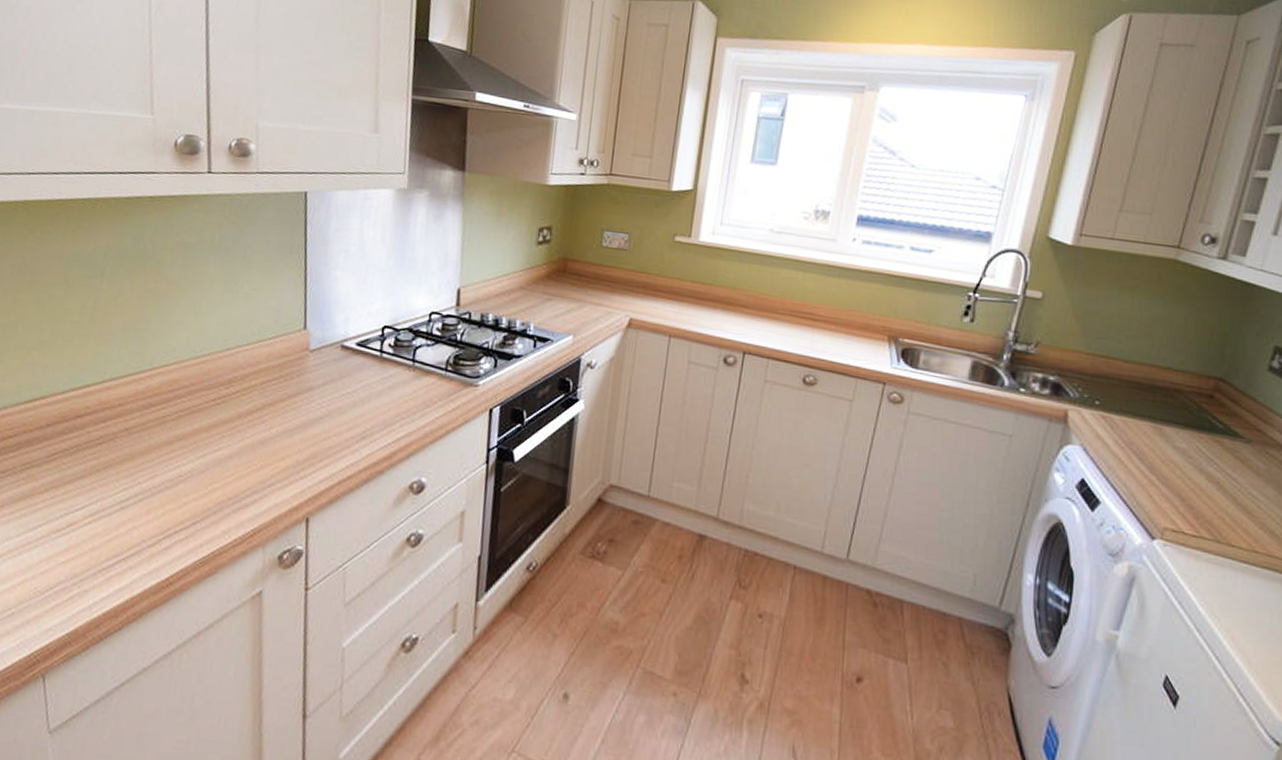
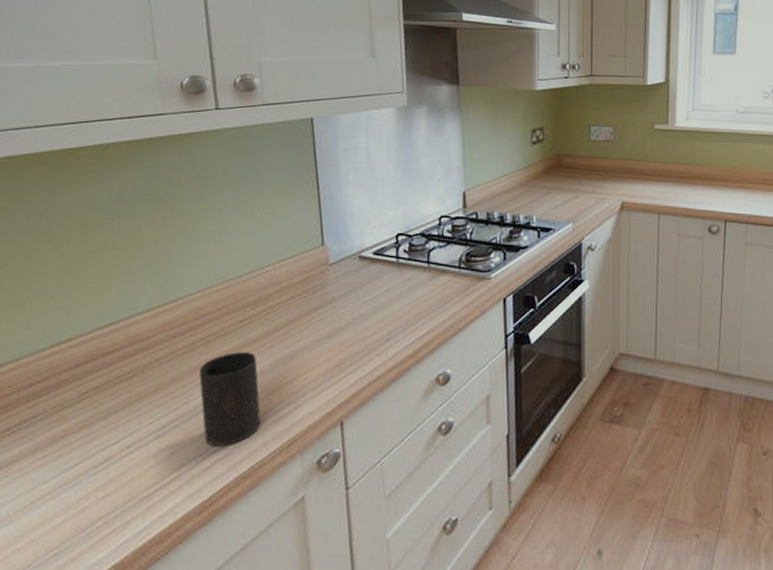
cup: none [167,431,227,528] -> present [198,352,261,447]

